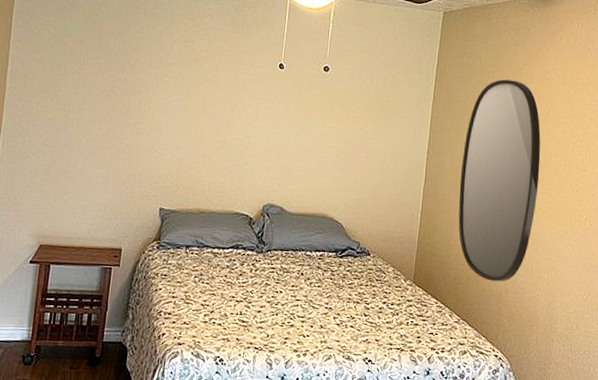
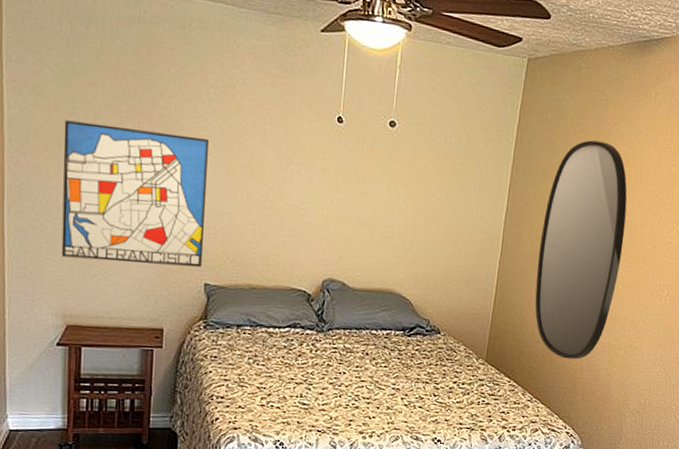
wall art: none [41,71,170,194] -> present [61,120,208,268]

